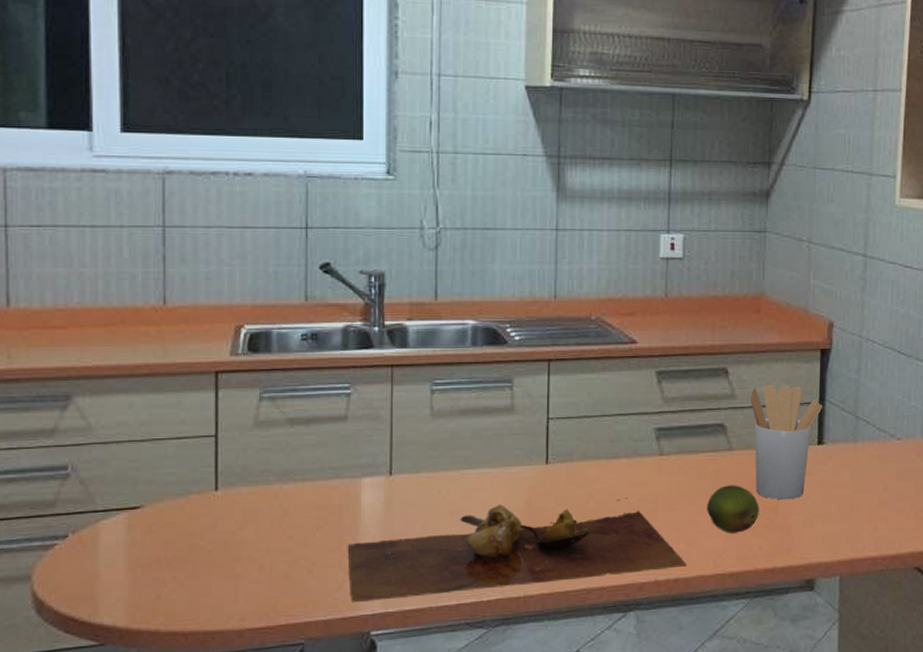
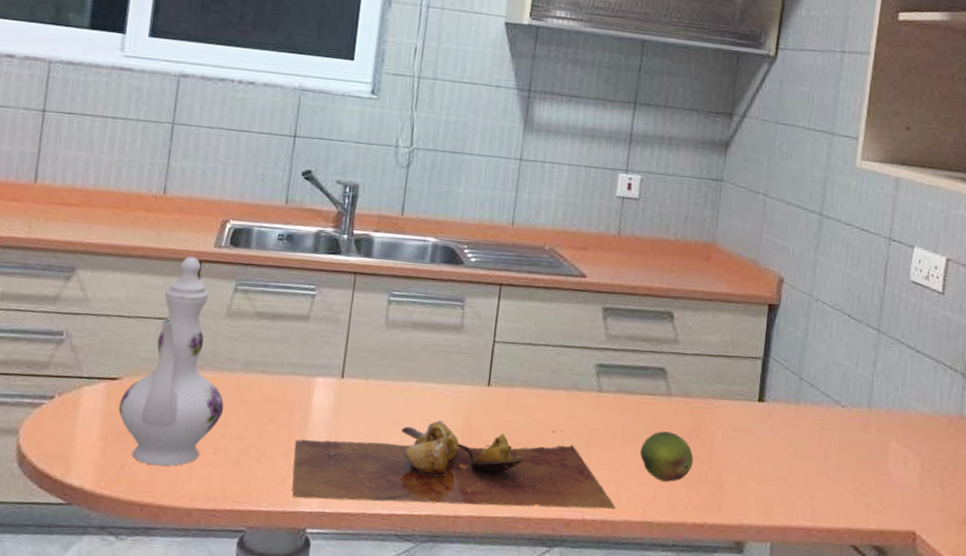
ewer: none [145,369,264,592] -> present [118,256,224,467]
utensil holder: present [749,384,823,500] -> none [691,333,767,455]

